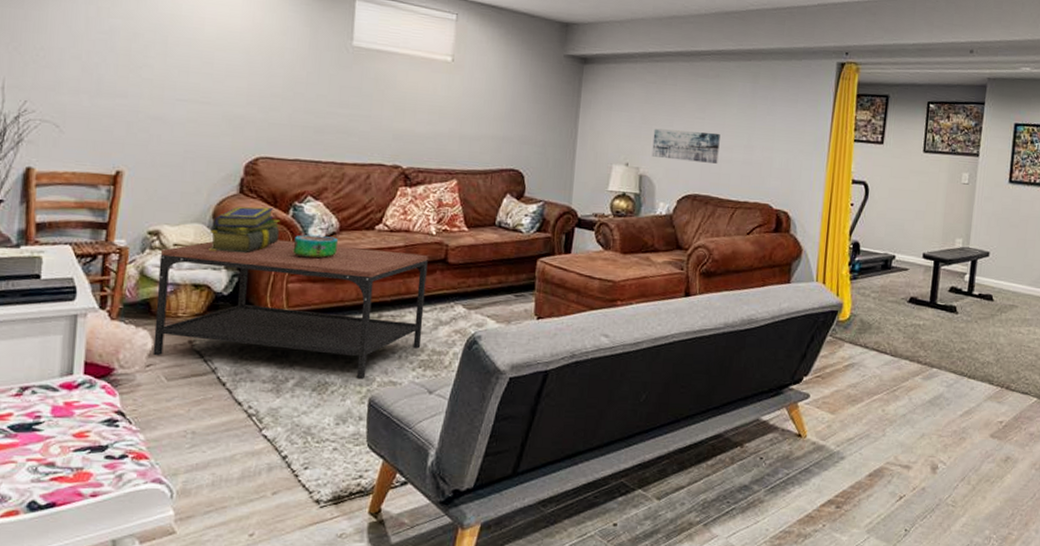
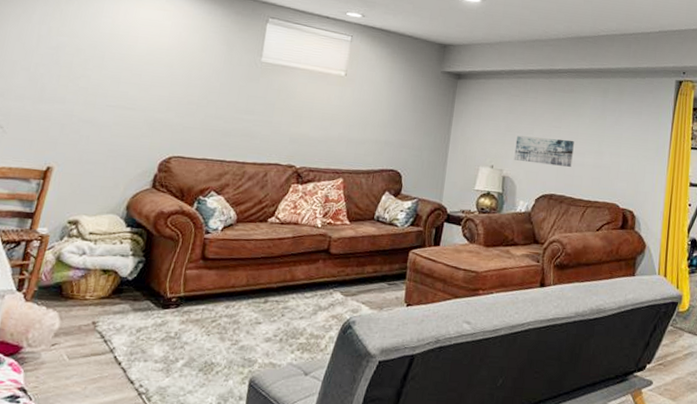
coffee table: present [153,239,428,380] -> none [59,230,313,361]
stack of books: present [209,206,281,254] -> none [120,200,185,242]
decorative bowl: present [293,235,338,259] -> none [193,226,234,248]

